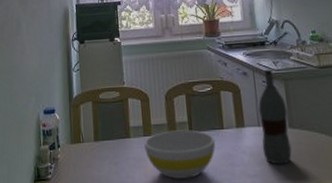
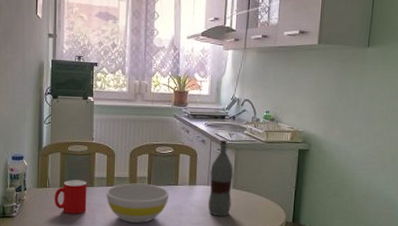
cup: none [89,131,125,172] -> present [54,180,87,214]

